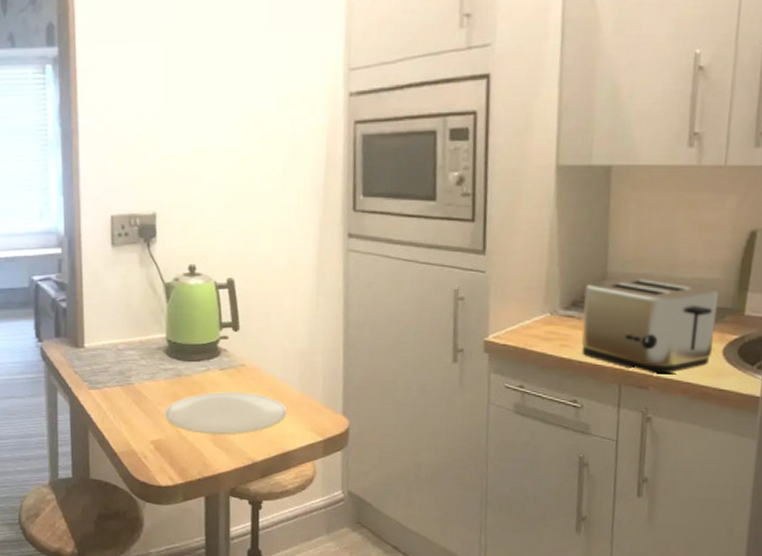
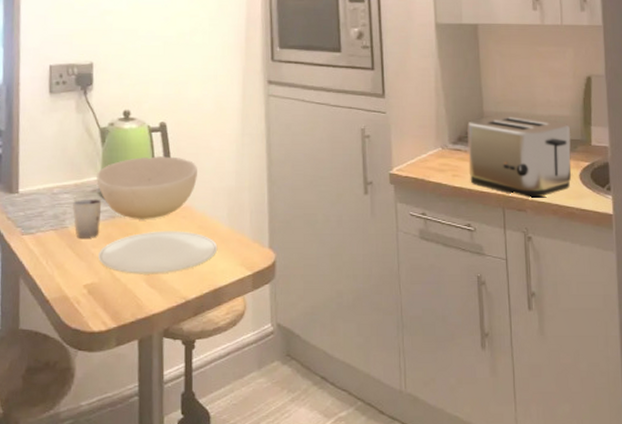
cup: none [137,356,167,395] -> present [72,199,102,238]
bowl: none [162,314,267,380] -> present [96,156,197,220]

